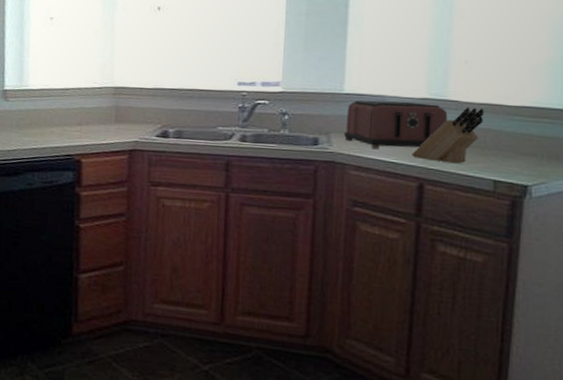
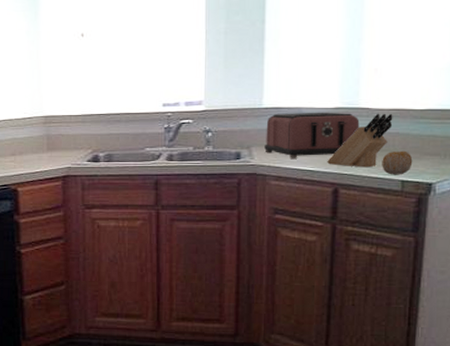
fruit: none [472,148,506,175] -> present [382,150,413,175]

